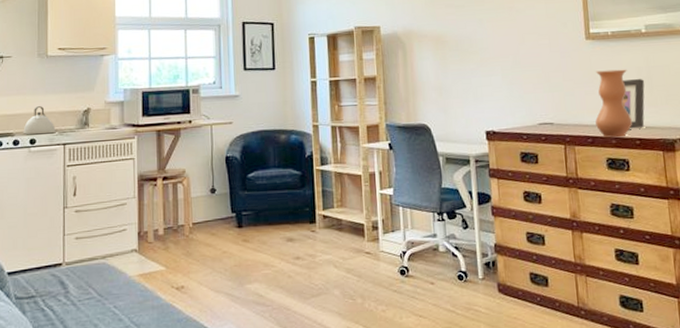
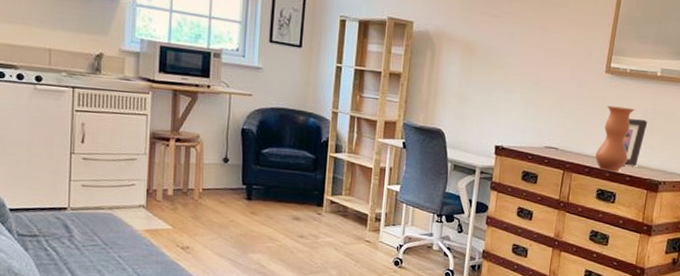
kettle: present [23,106,56,135] -> none [28,41,65,74]

